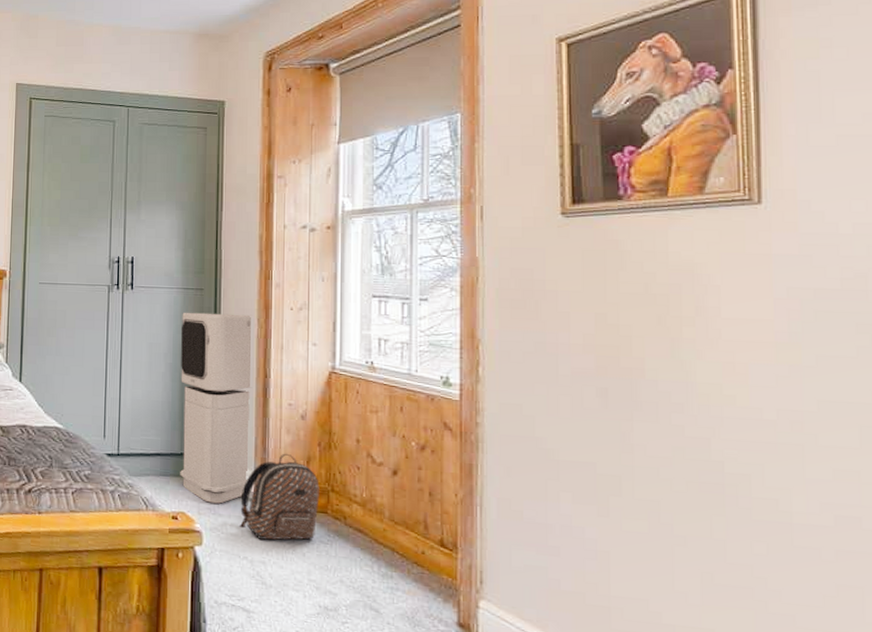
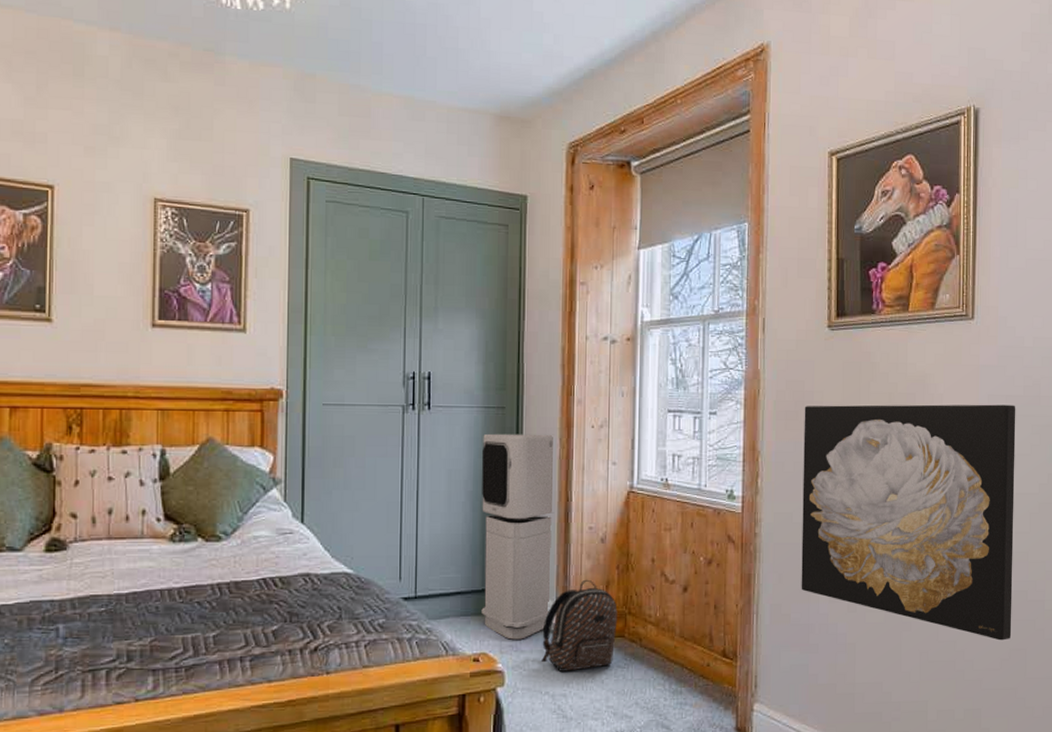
wall art: none [534,294,839,573] -> present [801,404,1016,641]

